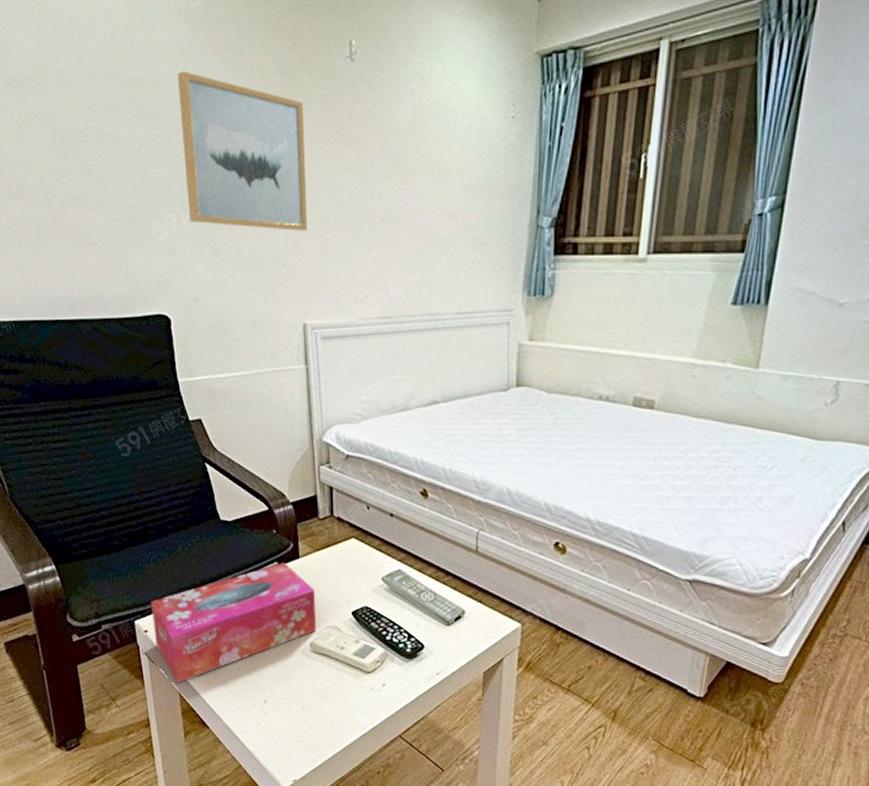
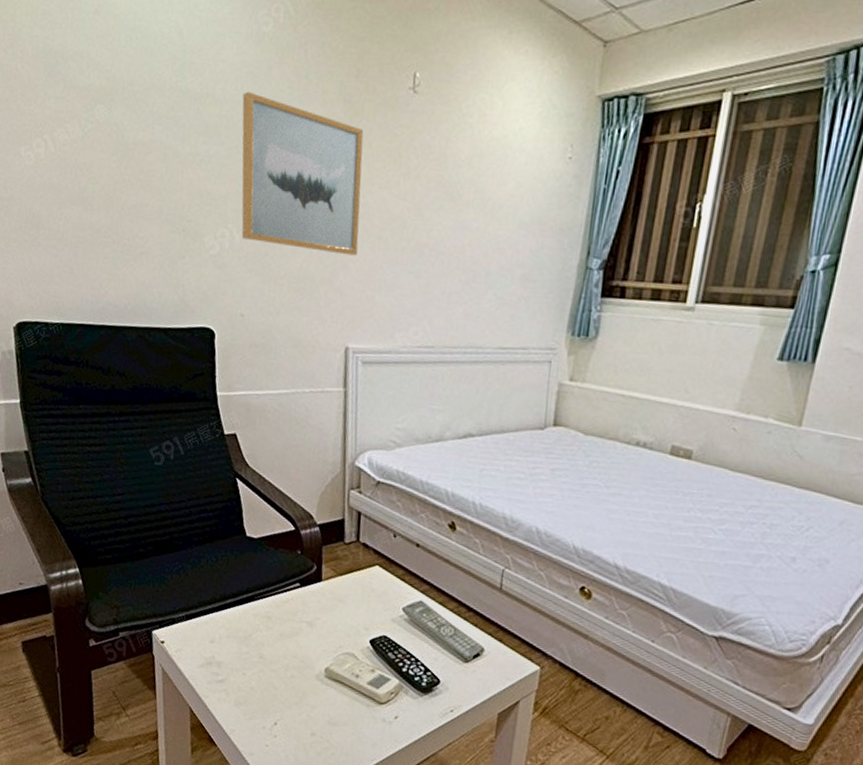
tissue box: present [150,563,317,683] -> none [169,584,335,698]

